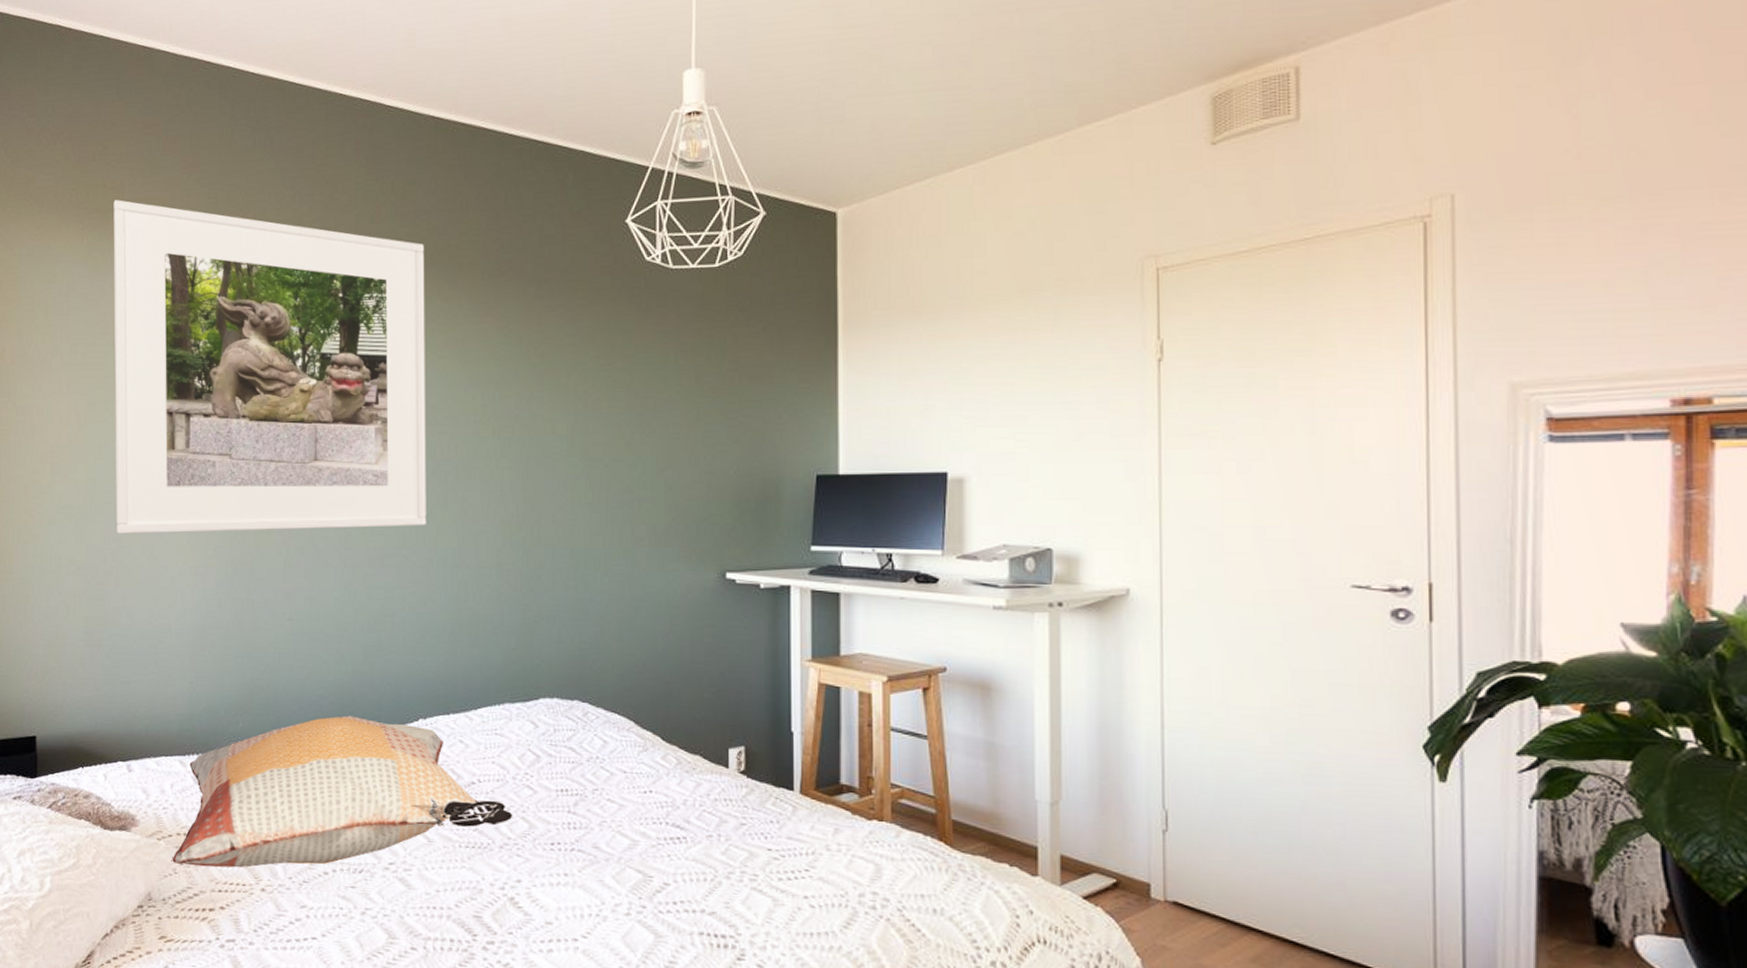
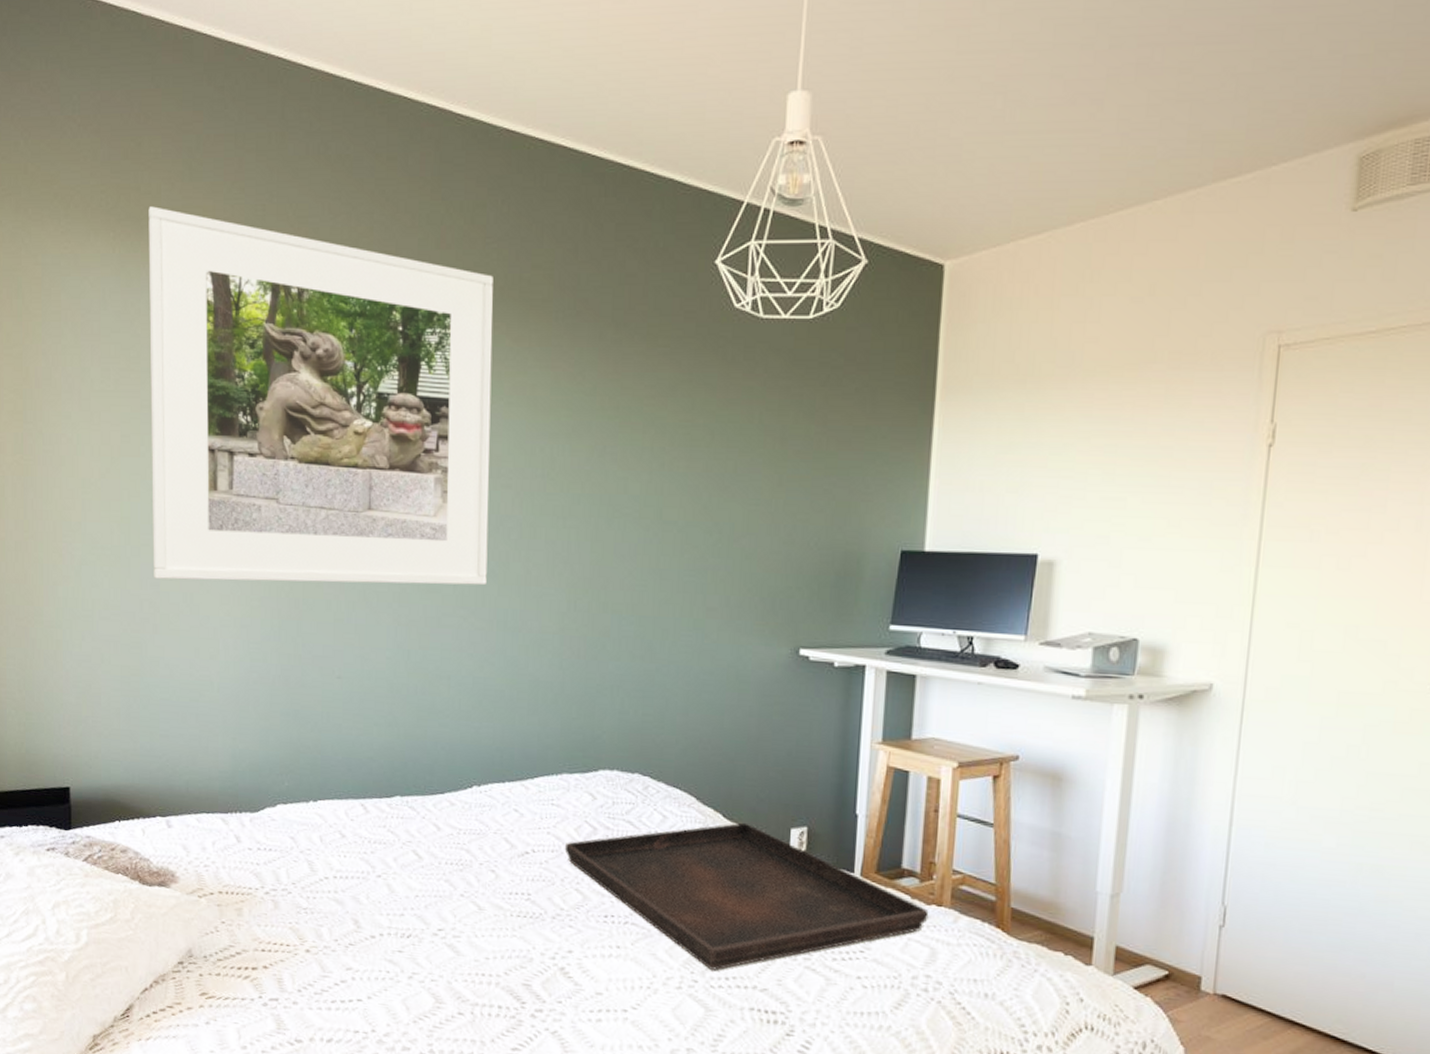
decorative pillow: present [172,715,513,868] -> none [214,779,567,929]
serving tray: none [509,744,871,895] -> present [564,822,929,970]

